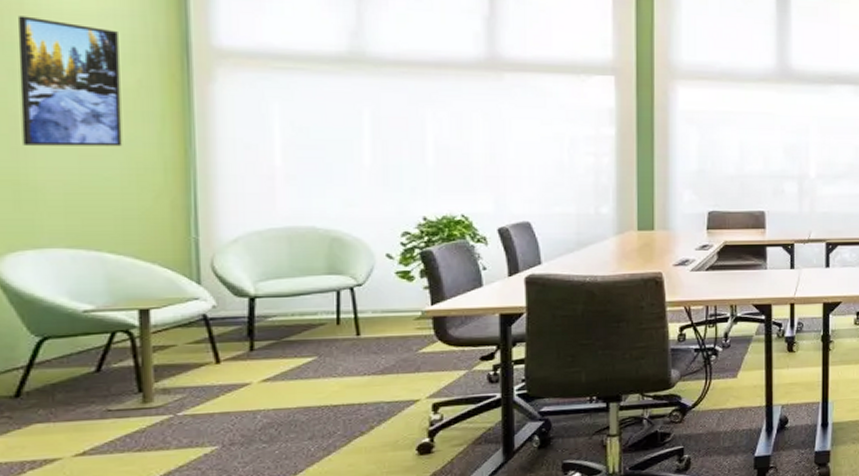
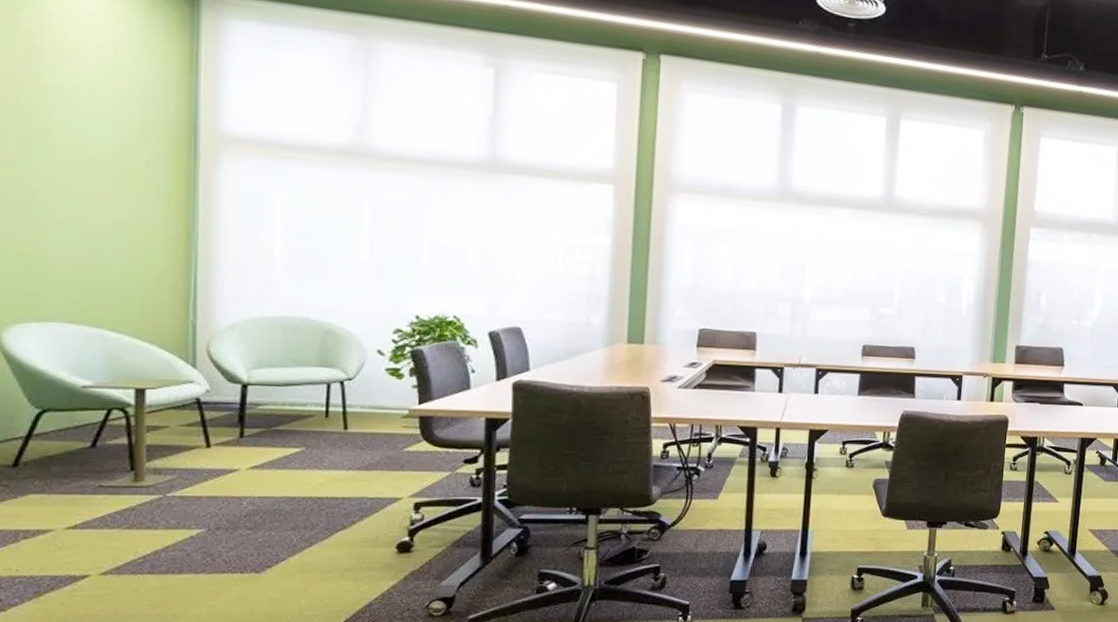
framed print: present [17,16,123,147] -> none [33,90,130,226]

